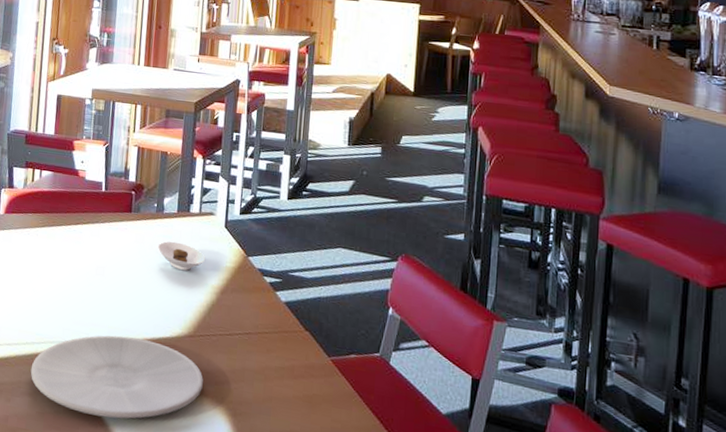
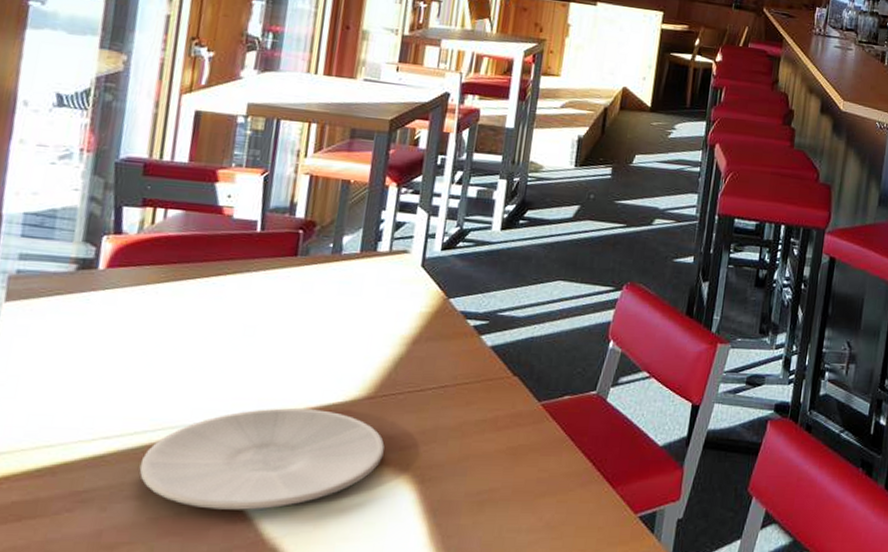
saucer: present [157,241,206,271] -> none [331,287,395,322]

